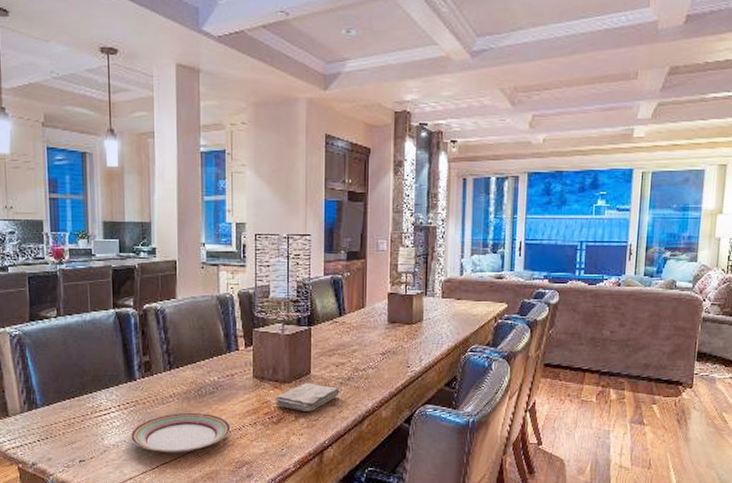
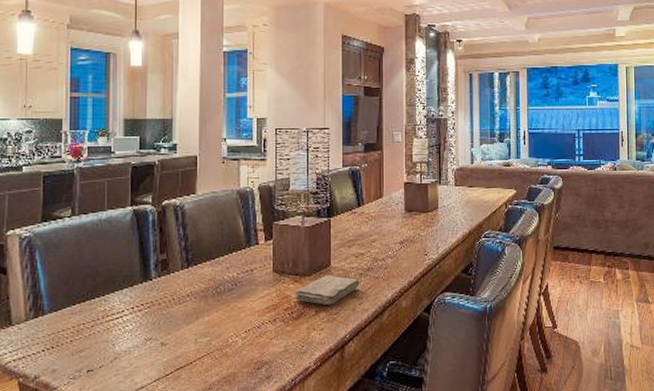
plate: present [130,412,231,453] -> none [143,311,250,357]

